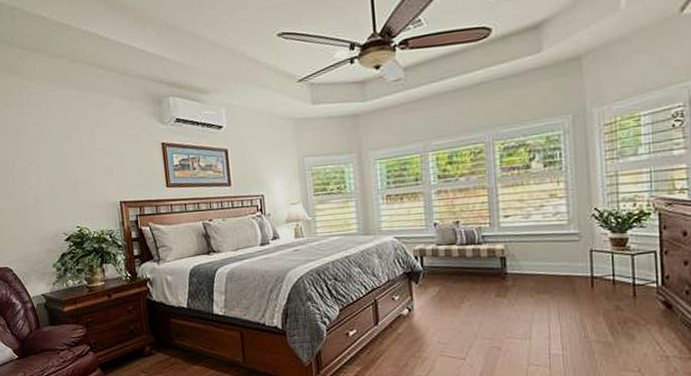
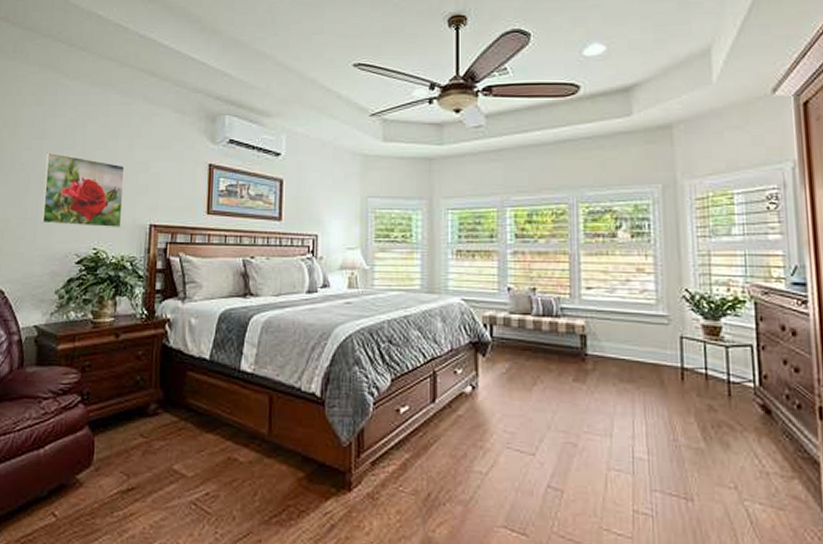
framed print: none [22,148,97,210] -> present [41,152,125,229]

